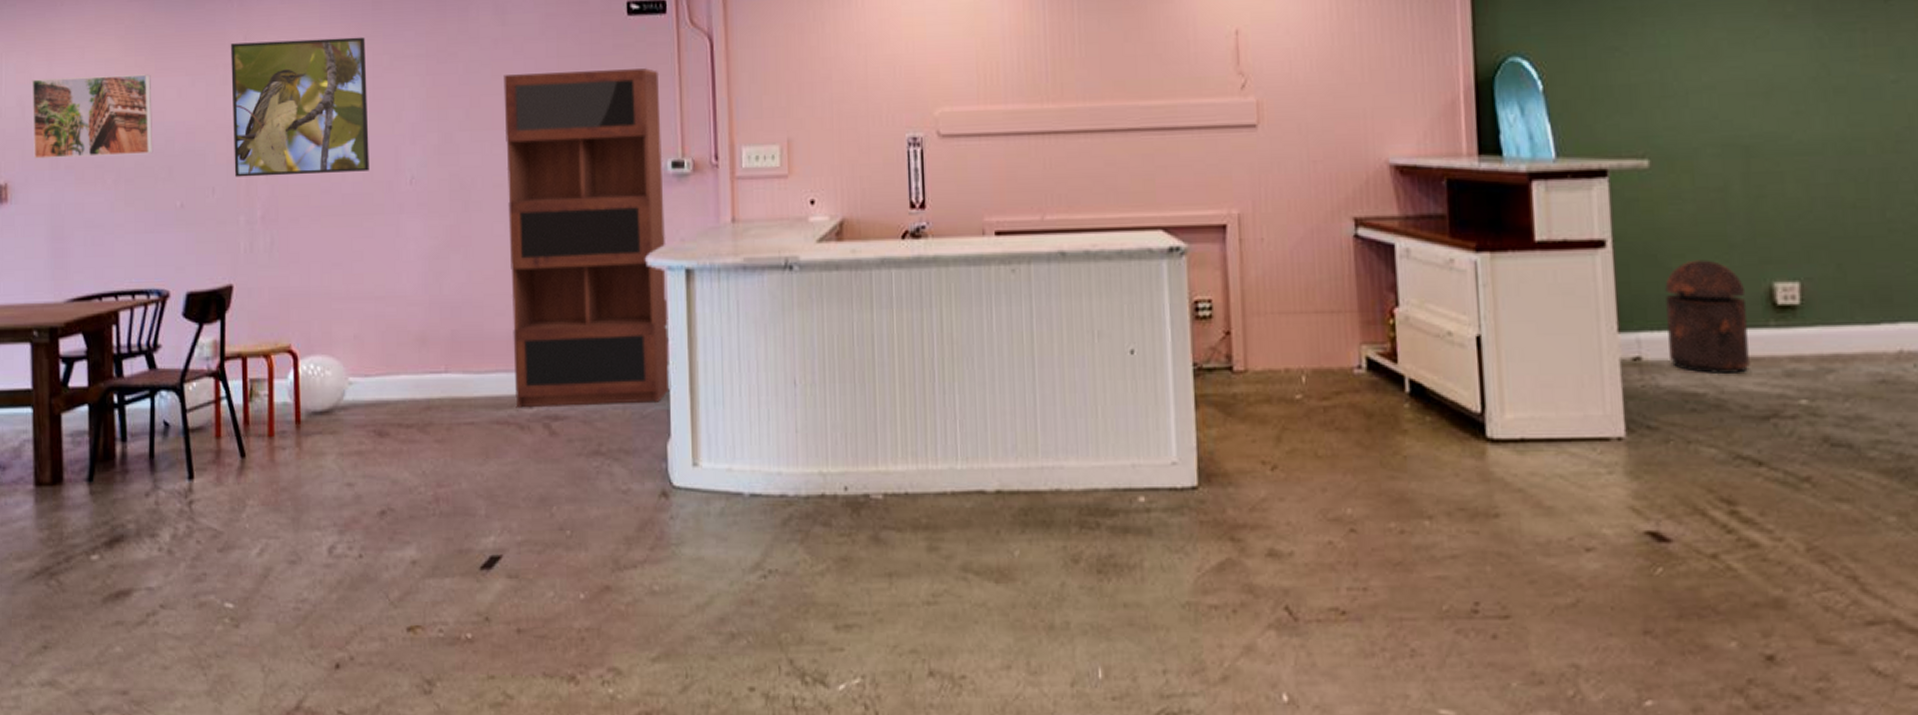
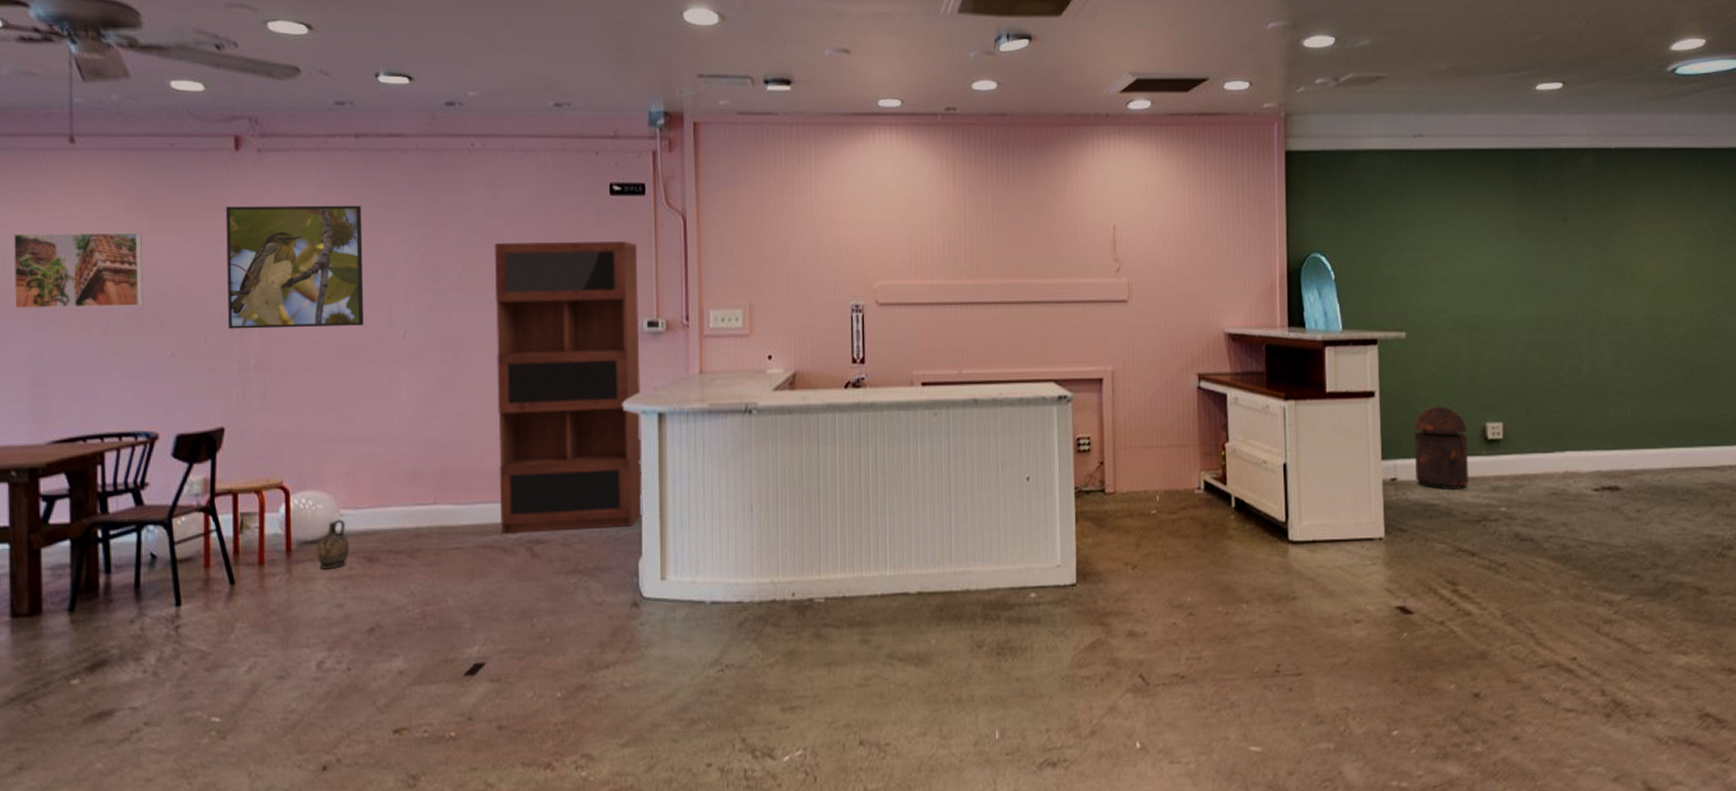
ceramic jug: none [325,388,360,443] -> present [315,519,350,569]

